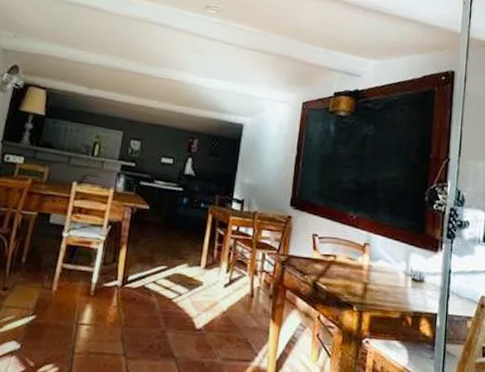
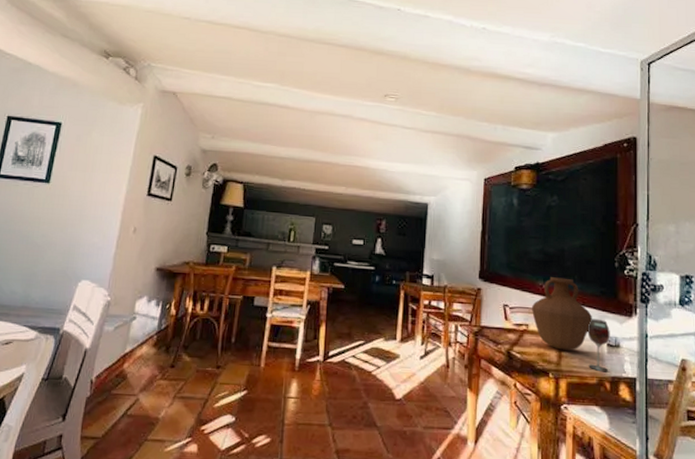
vase: none [340,208,399,284] -> present [531,277,592,351]
wineglass: none [392,252,416,306] -> present [587,318,610,371]

